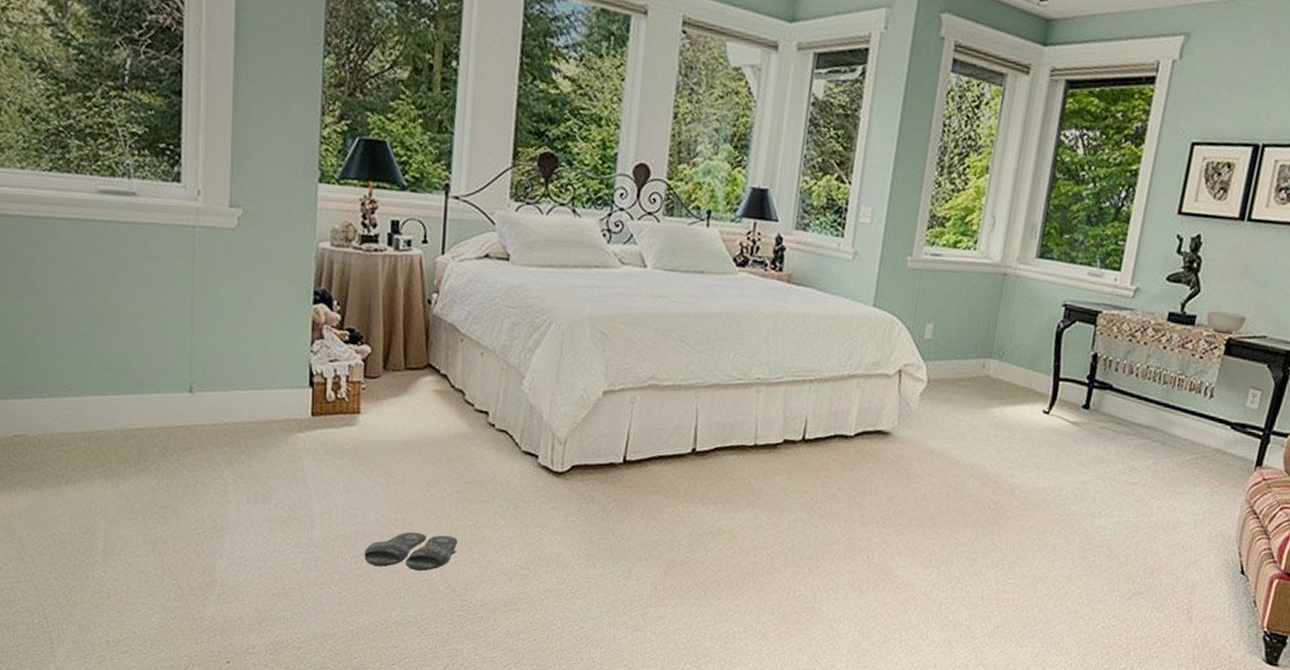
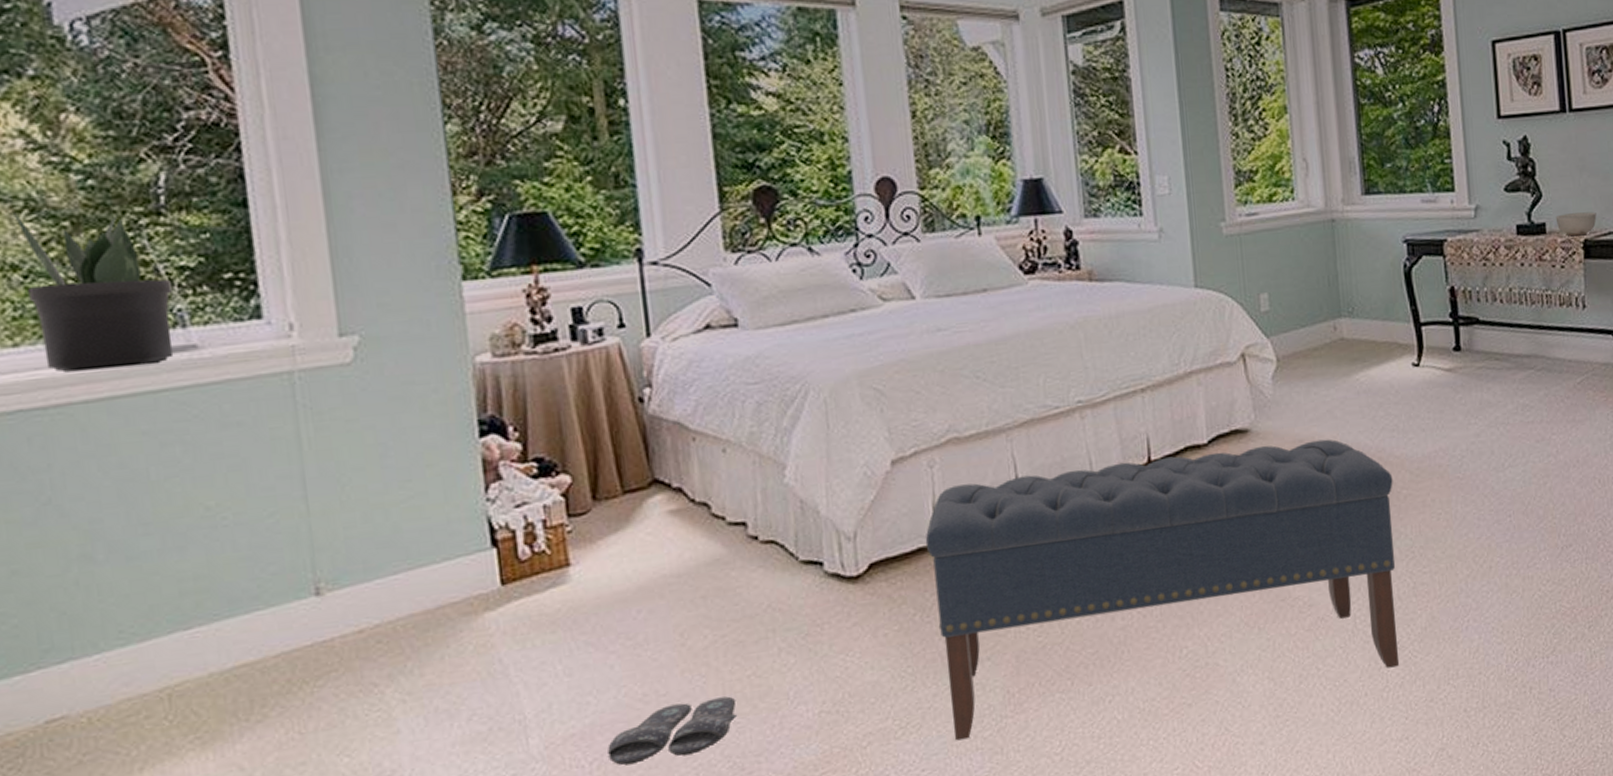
planter: none [31,70,125,202] -> present [14,212,174,373]
bench: none [610,421,1002,651] -> present [925,439,1400,741]

